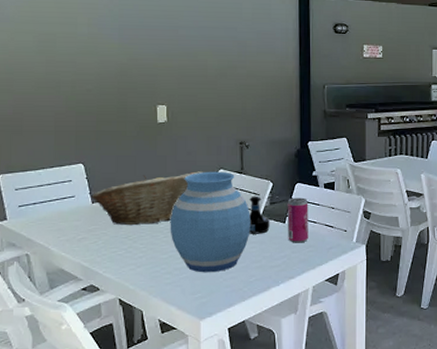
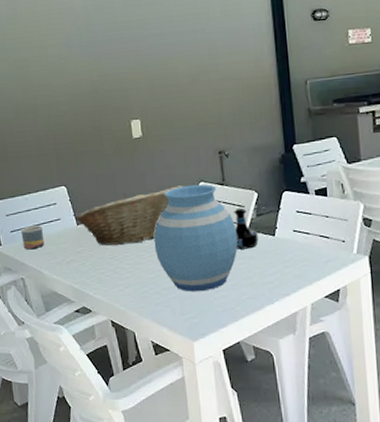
mug: none [30,202,55,226] -> present [21,225,45,250]
beverage can: present [287,197,308,243] -> none [275,207,302,257]

